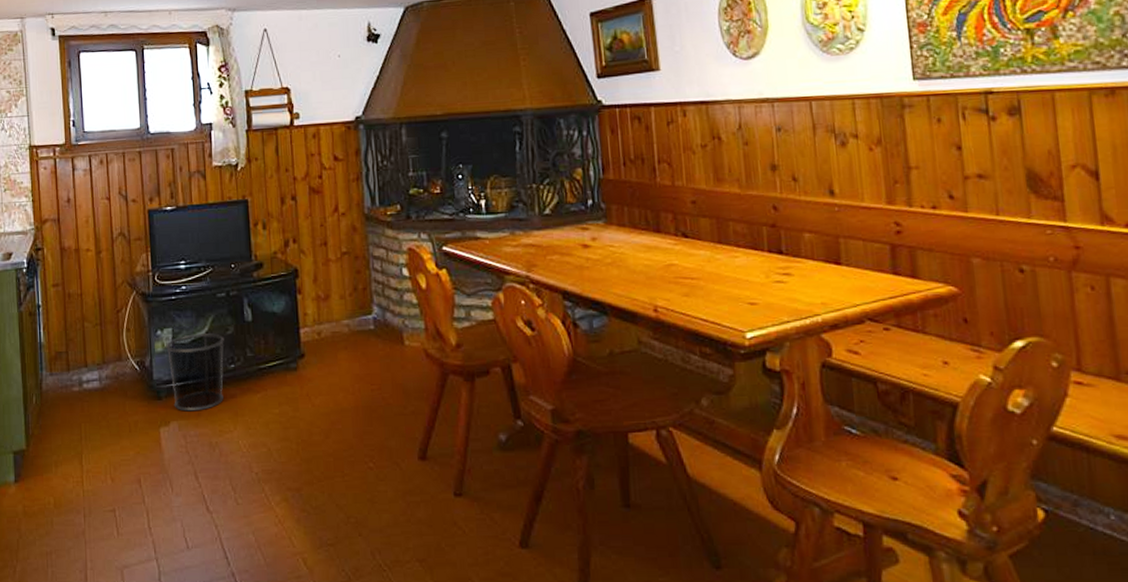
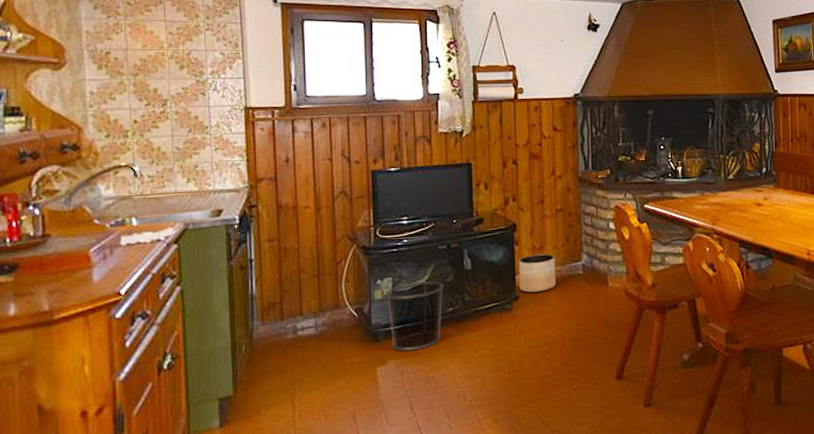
planter: none [303,305,344,351] -> present [519,254,556,293]

